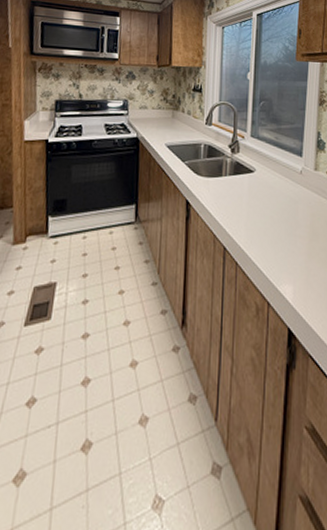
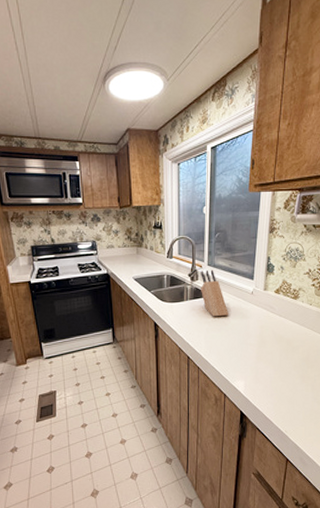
knife block: none [242,141,273,199] -> present [201,269,228,317]

